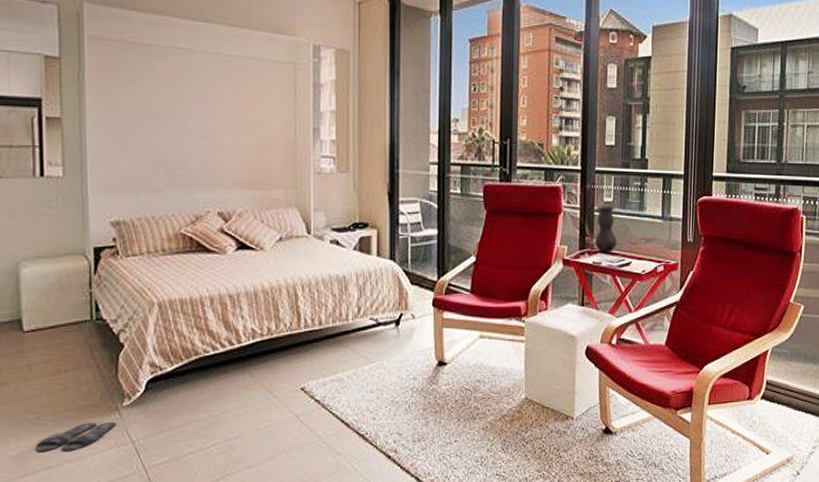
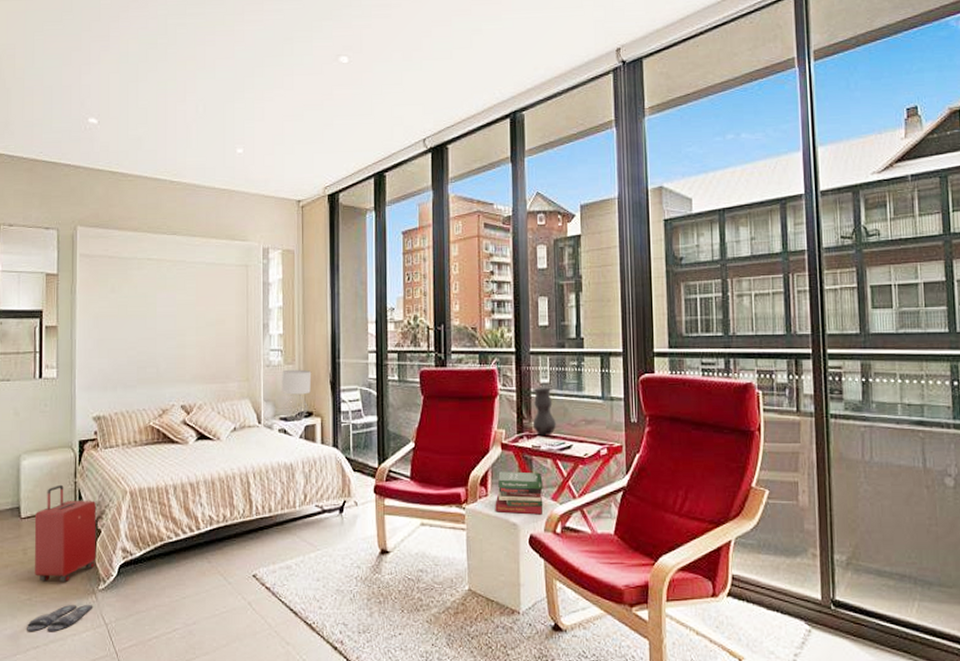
suitcase: none [40,295,119,399] -> present [34,484,97,582]
table lamp: none [334,178,368,233] -> present [282,369,312,422]
books: none [554,286,602,328] -> present [495,471,543,515]

